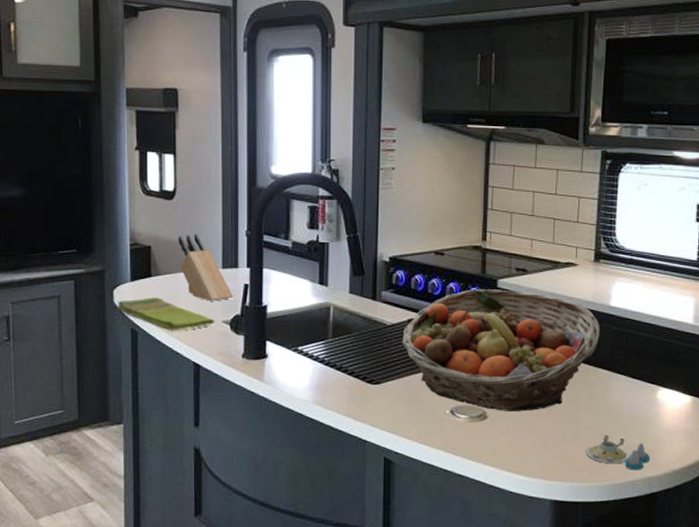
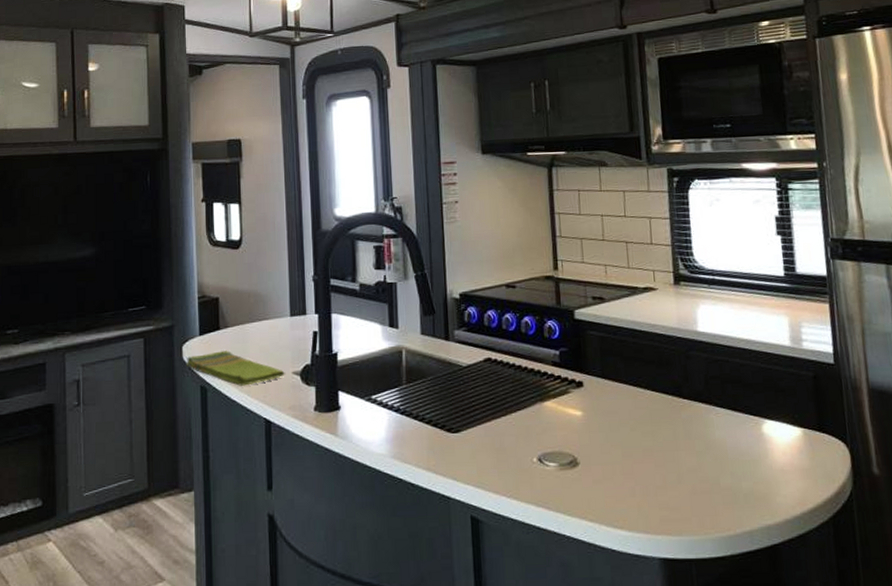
knife block: present [177,233,233,301] -> none [245,282,303,352]
fruit basket: present [401,289,600,411] -> none [479,321,691,456]
salt and pepper shaker set: present [586,435,651,470] -> none [692,478,766,518]

